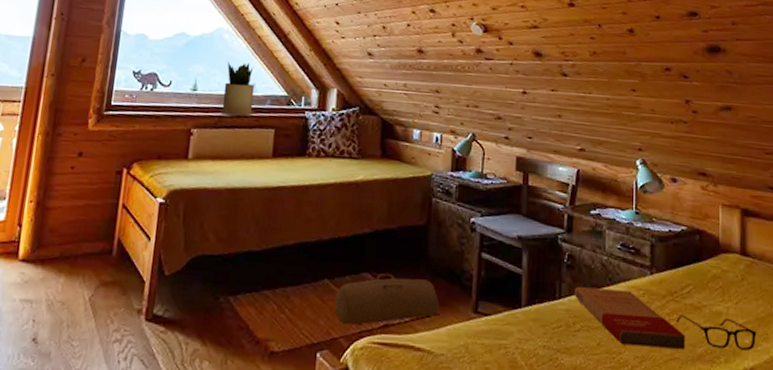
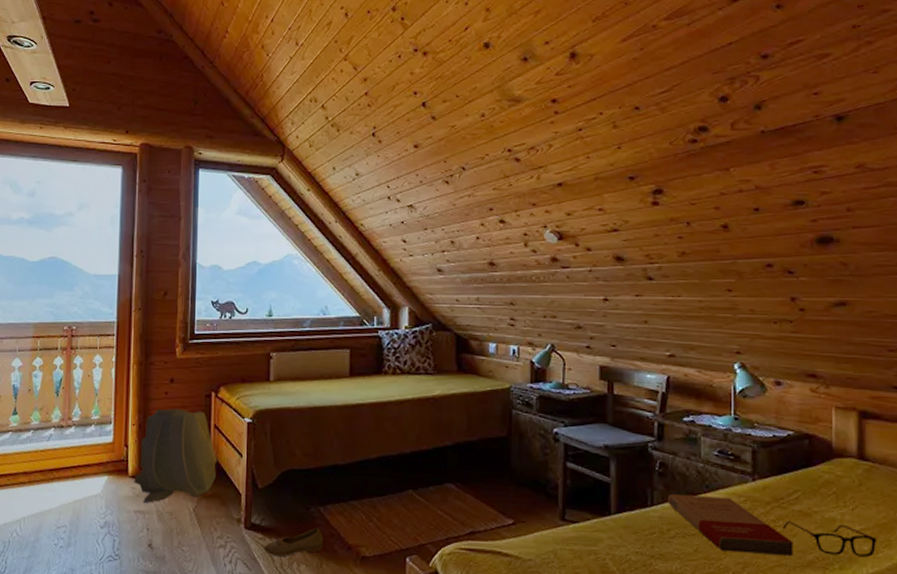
backpack: none [24,184,123,290] -> present [134,408,217,503]
shoe: none [163,319,231,353] -> present [263,527,324,557]
planter: present [219,61,255,117] -> none [295,286,329,338]
duffel bag: present [334,272,439,325] -> none [420,483,525,532]

